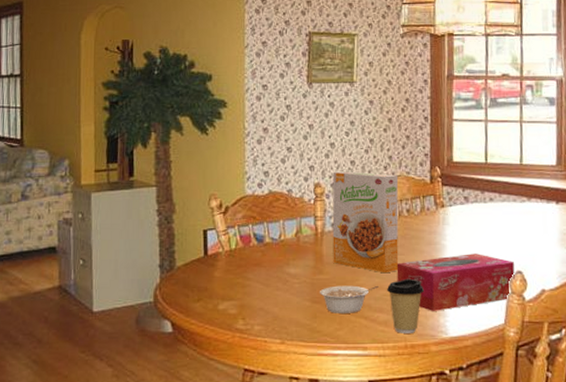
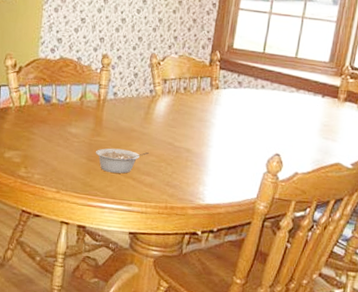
cereal box: present [332,171,399,274] -> none [111,45,181,142]
coffee cup: present [387,278,425,333] -> none [156,149,190,197]
tissue box: present [396,253,515,311] -> none [166,133,274,181]

